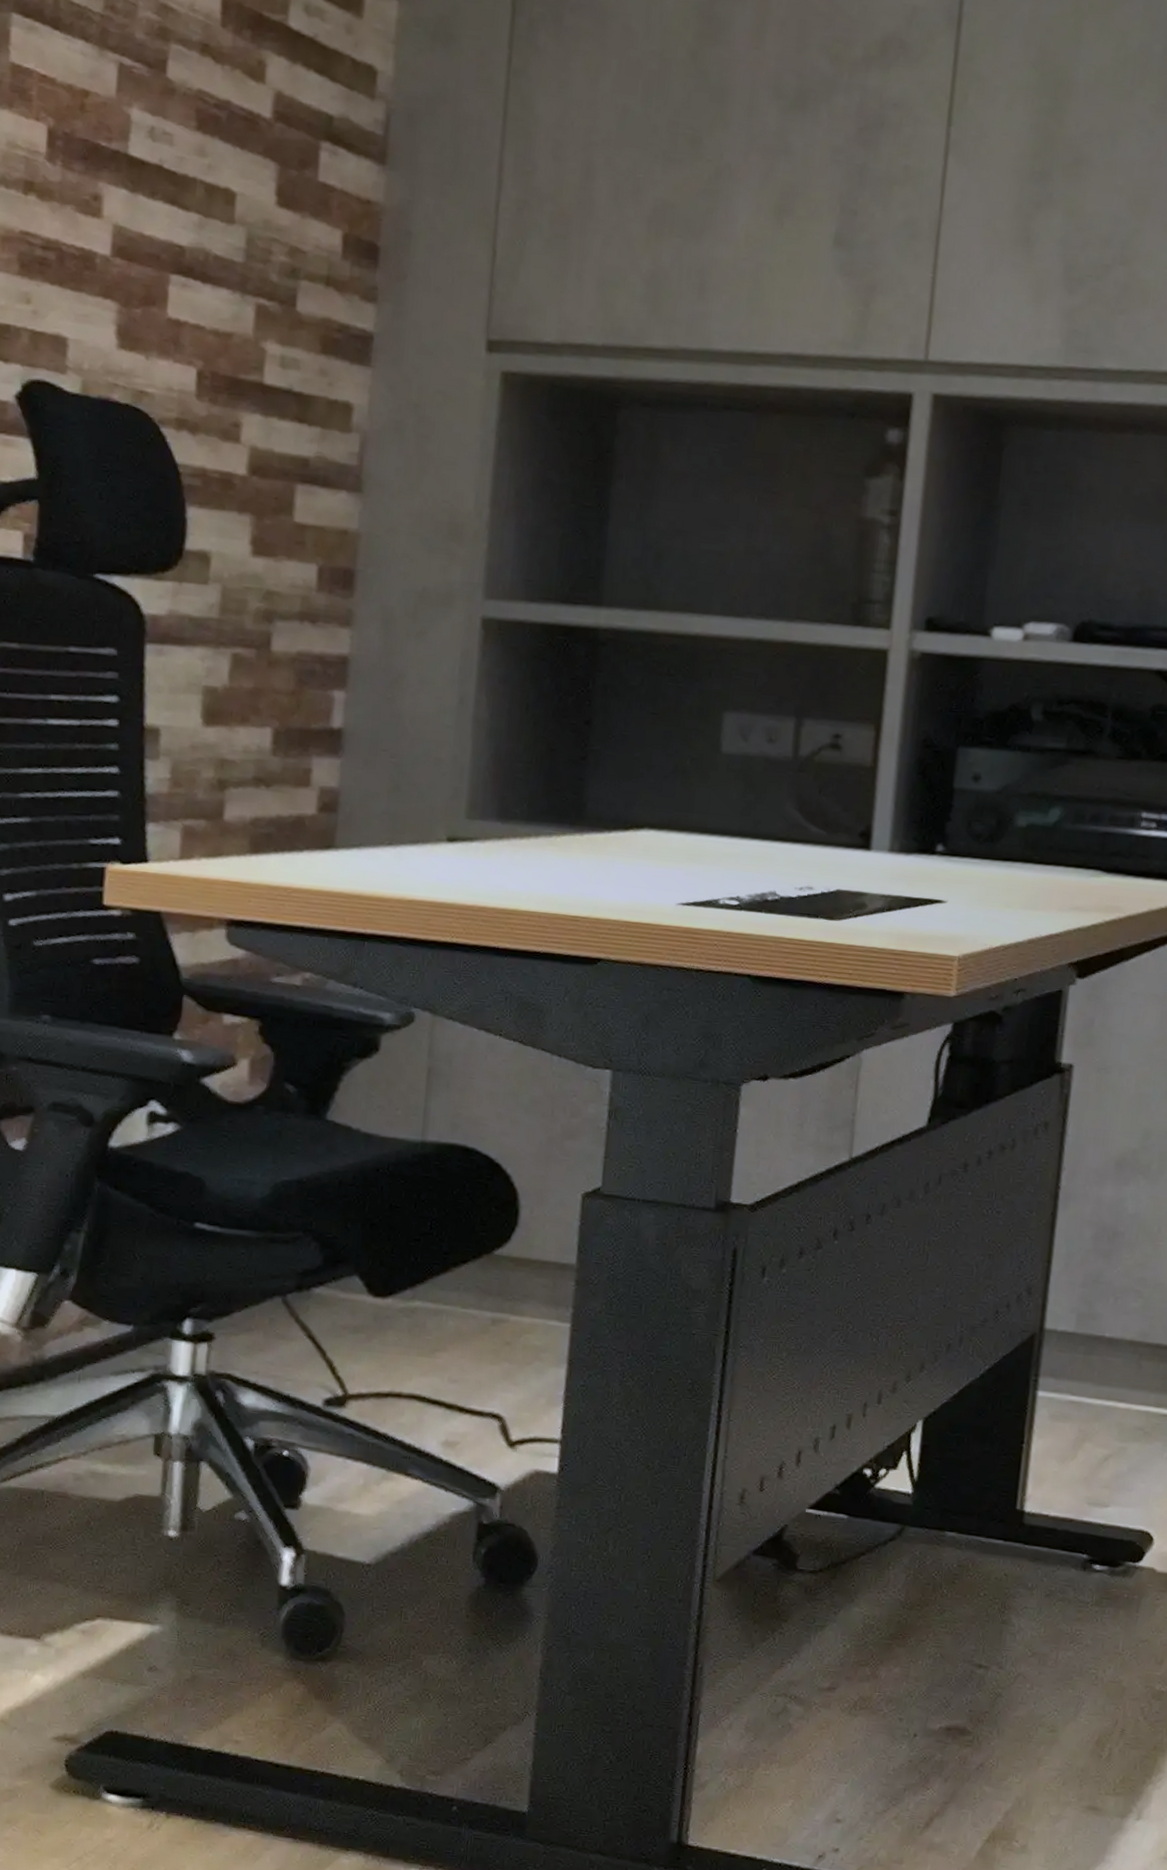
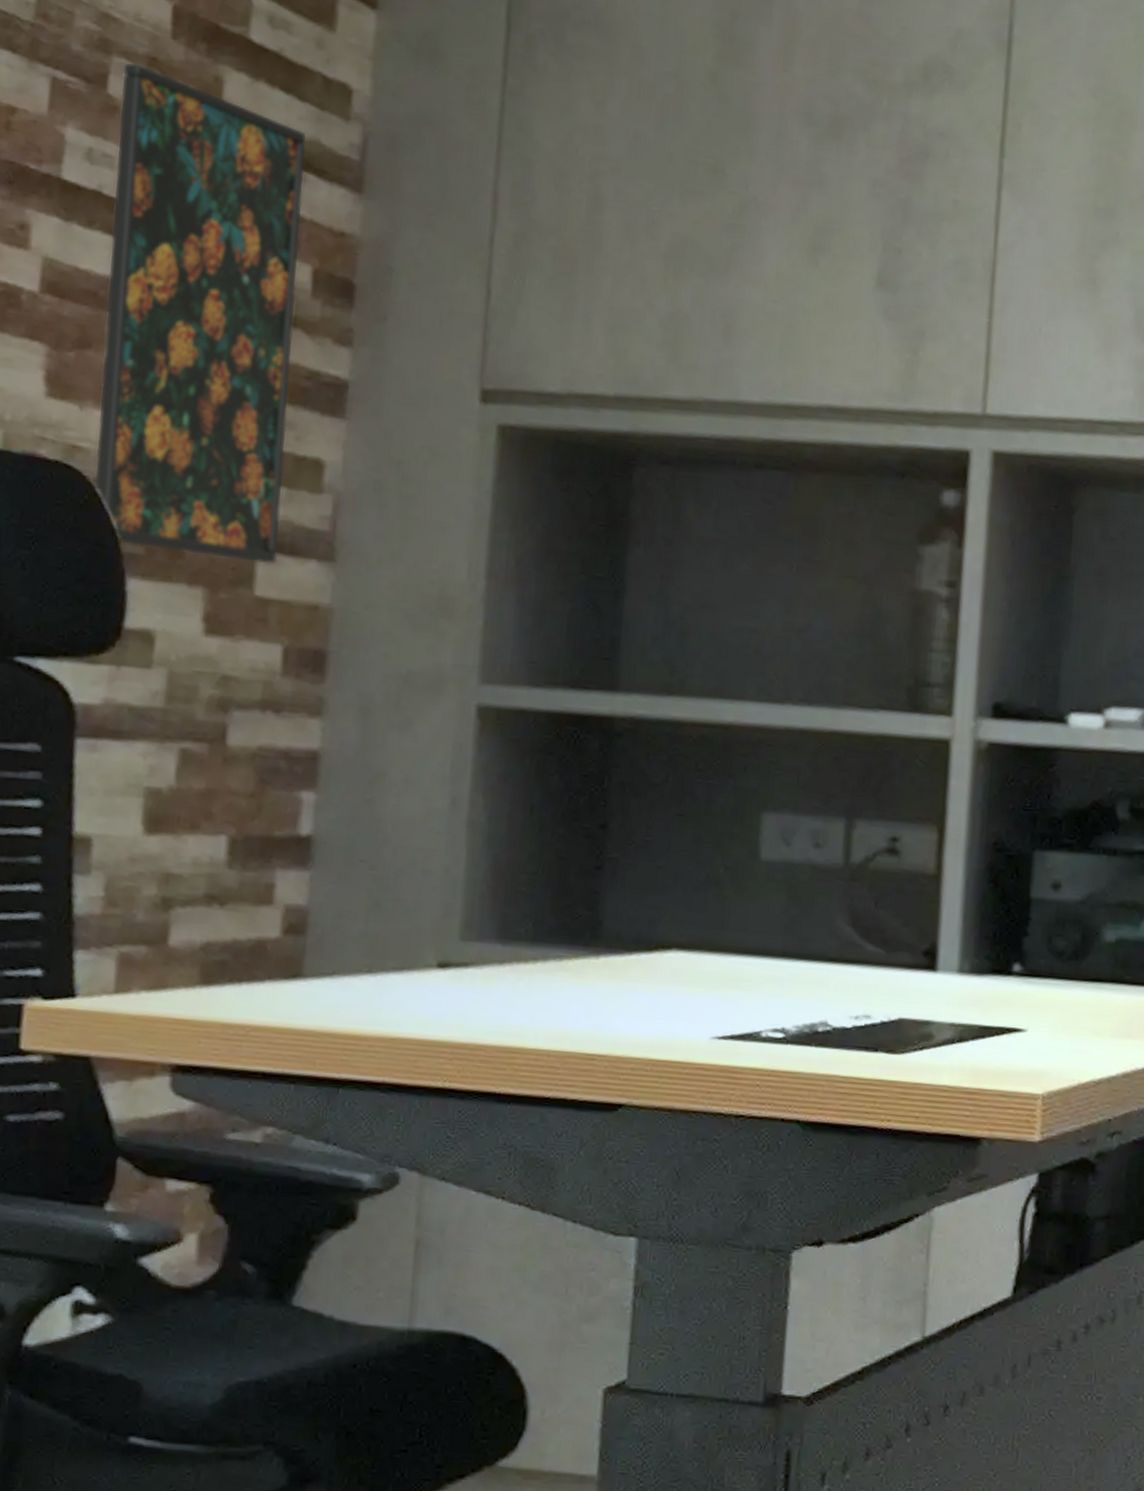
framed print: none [159,49,337,495] -> present [94,63,306,565]

